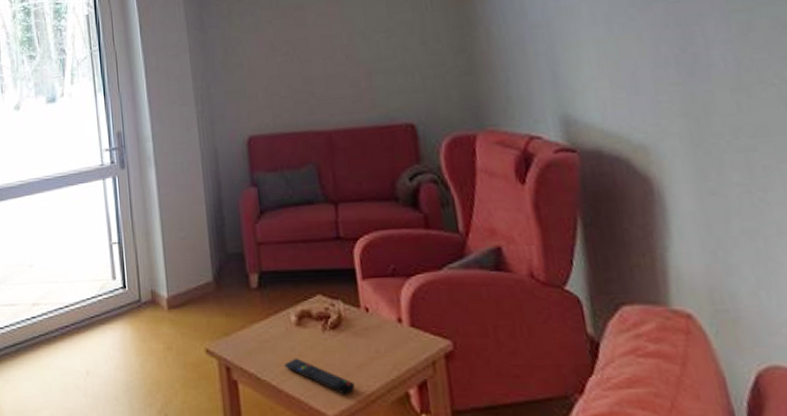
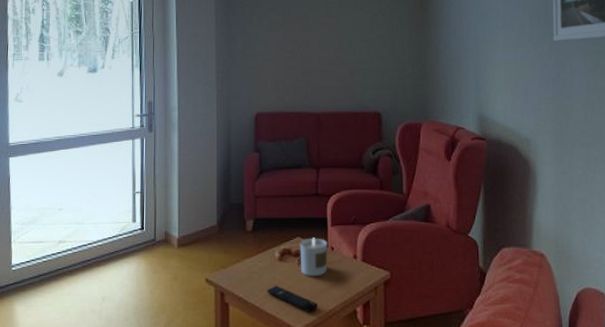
candle: none [321,295,363,348] -> present [299,237,328,277]

